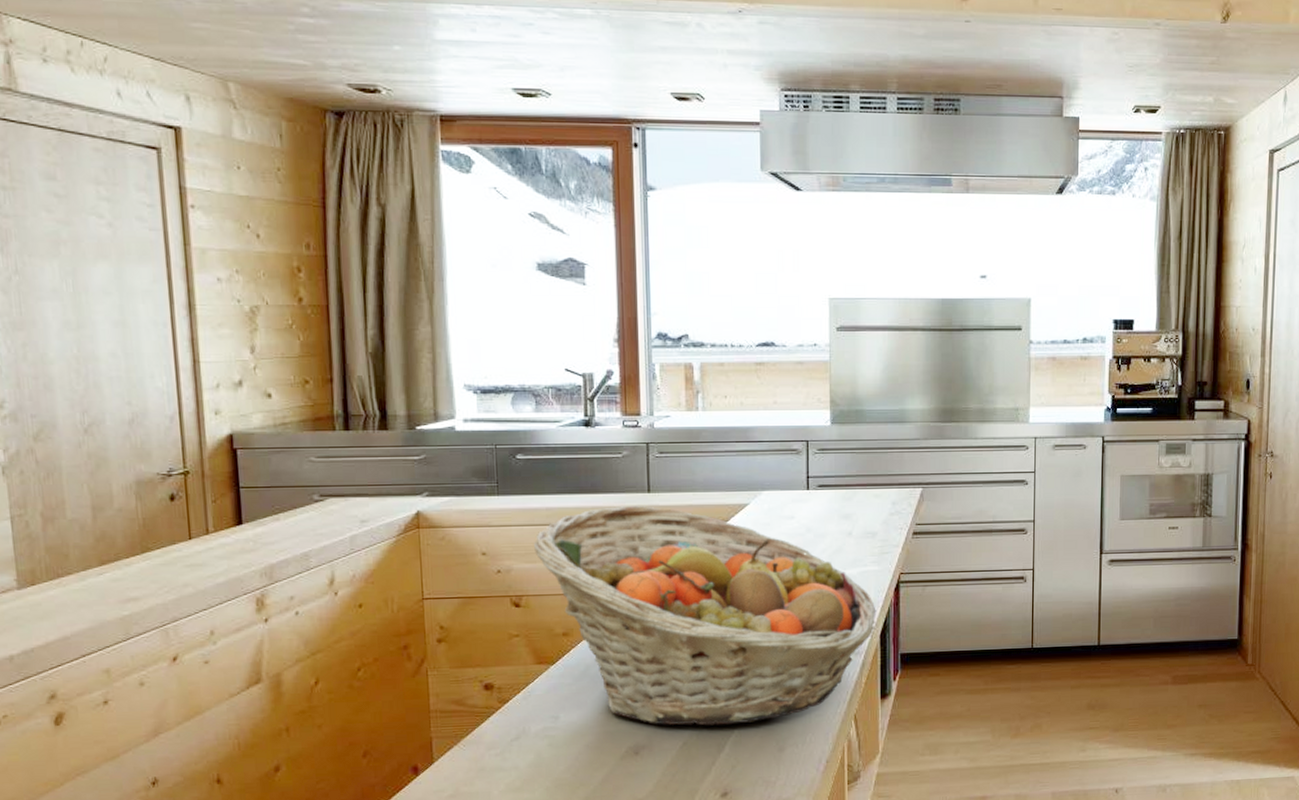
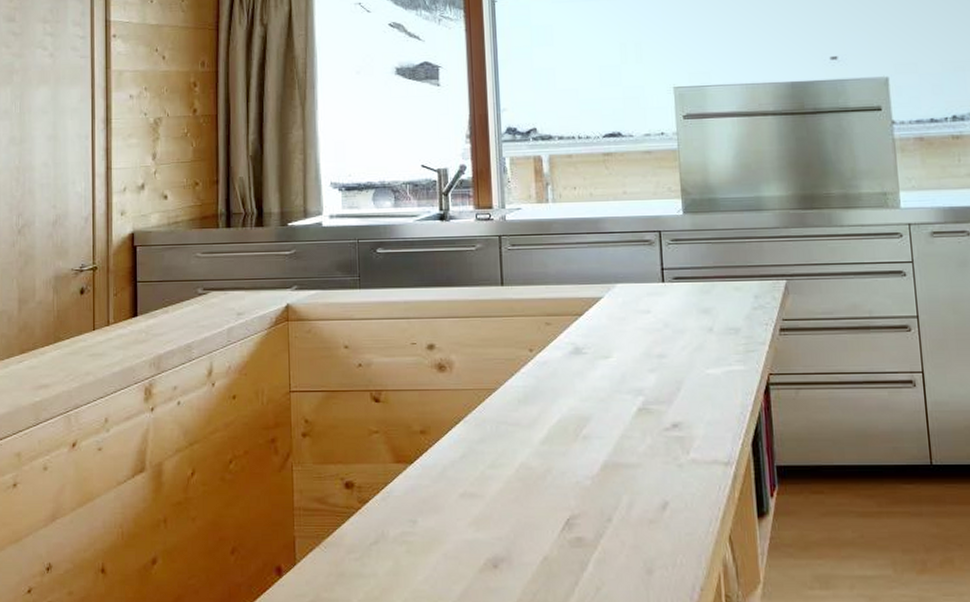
fruit basket: present [534,505,876,726] -> none [393,298,746,539]

